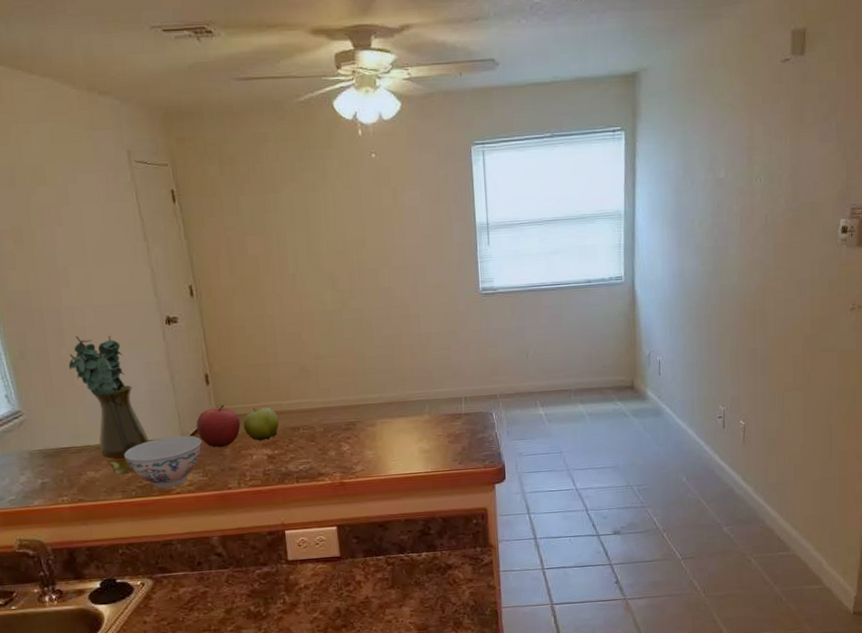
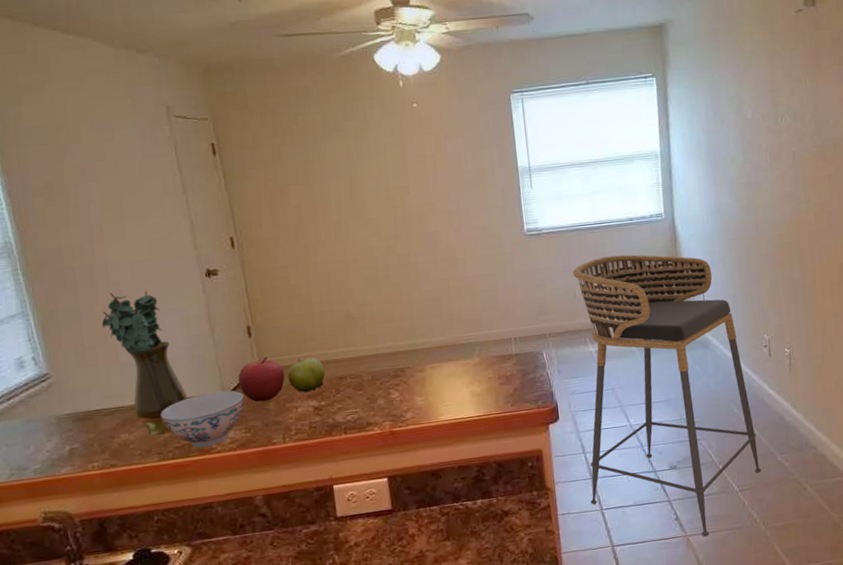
bar stool: none [526,318,706,601] -> present [573,254,762,537]

